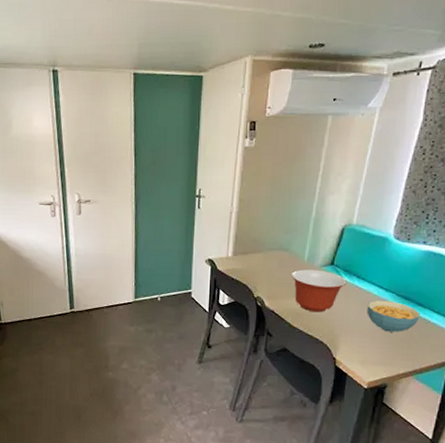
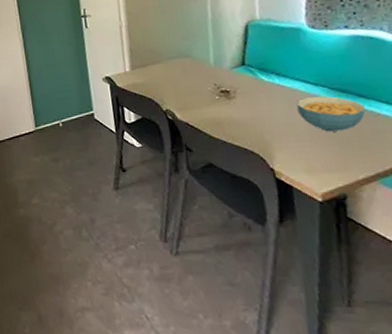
mixing bowl: present [291,269,347,313] -> none [199,72,266,119]

